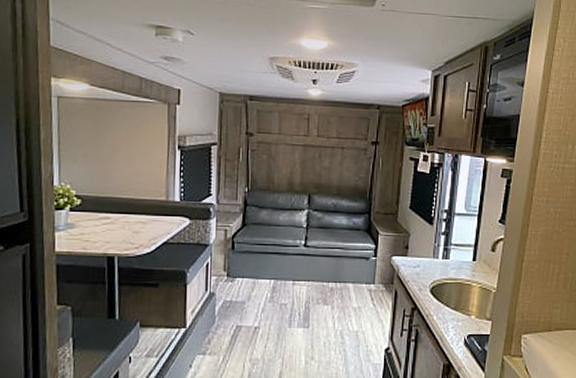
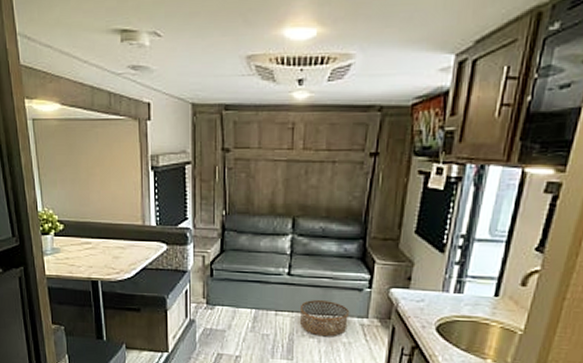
basket: none [314,269,359,303] -> present [299,300,350,337]

